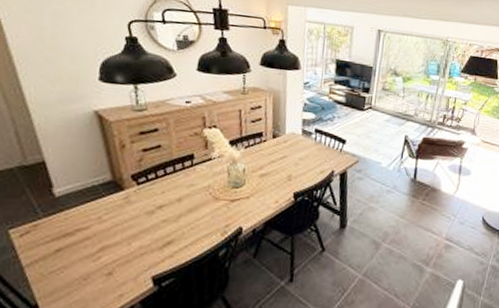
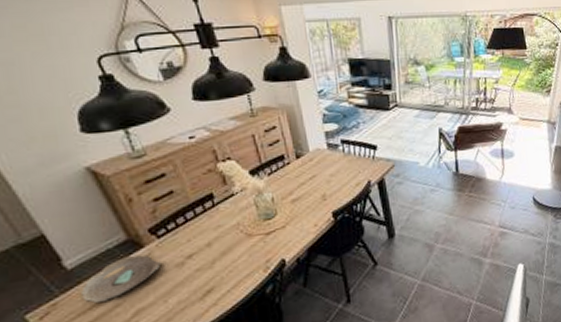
decorative bowl: none [60,196,135,232] -> present [81,254,161,303]

